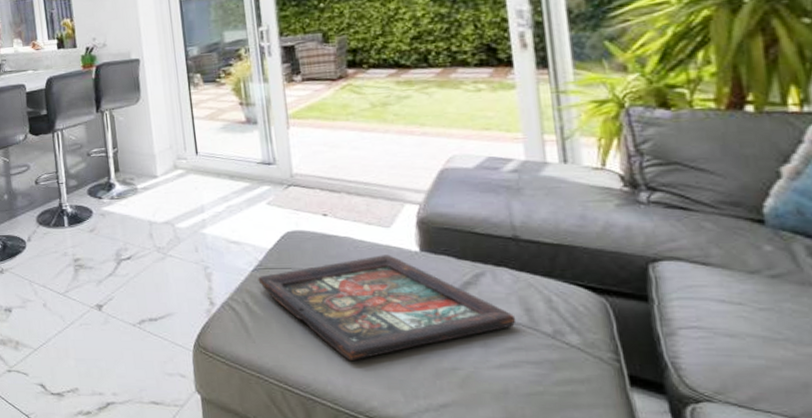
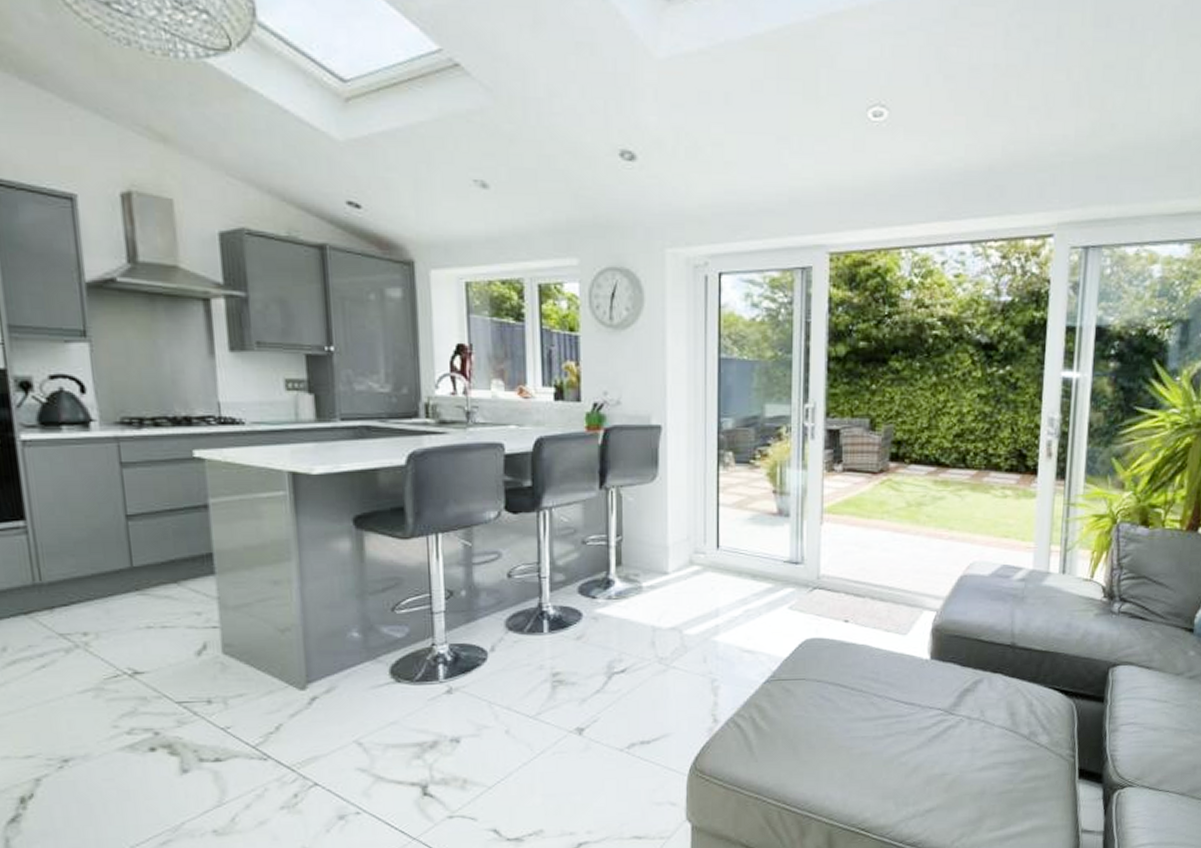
decorative tray: present [258,255,516,361] -> none [769,663,1002,773]

